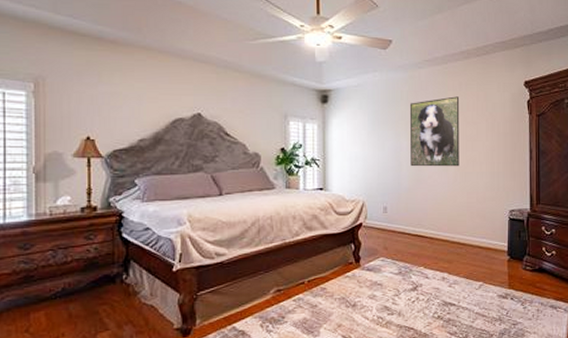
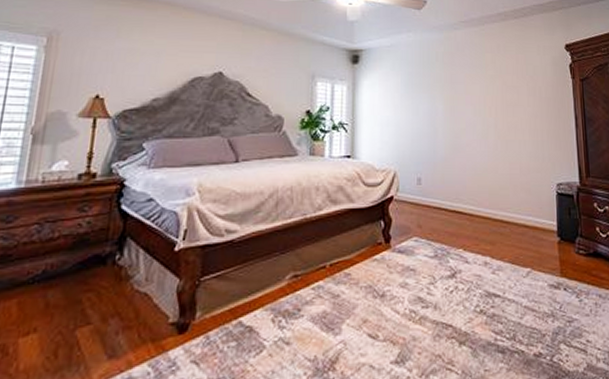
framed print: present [409,96,460,167] -> none [445,59,500,134]

